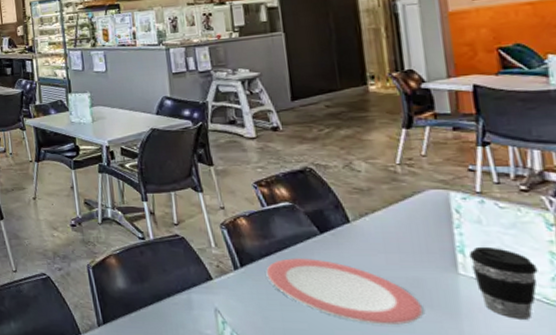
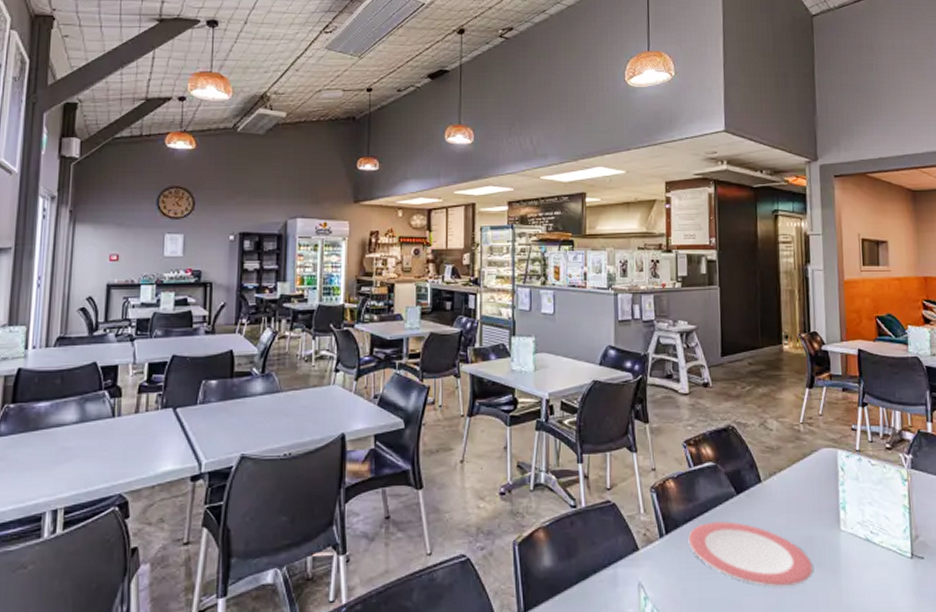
coffee cup: present [468,246,538,320] -> none [848,502,895,571]

